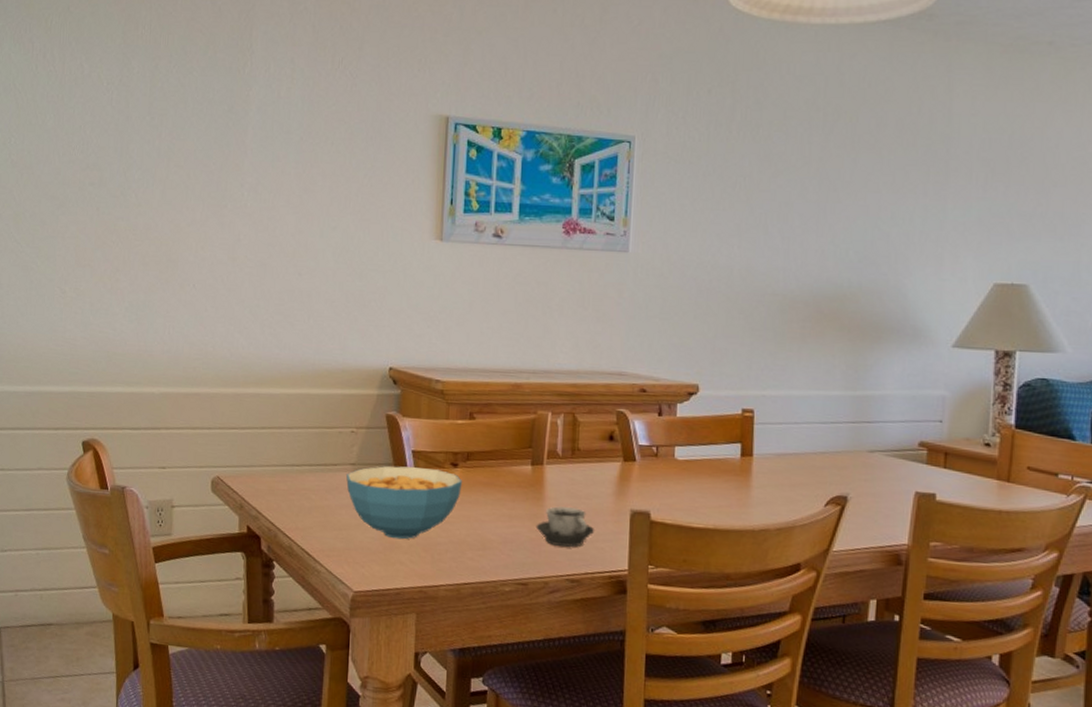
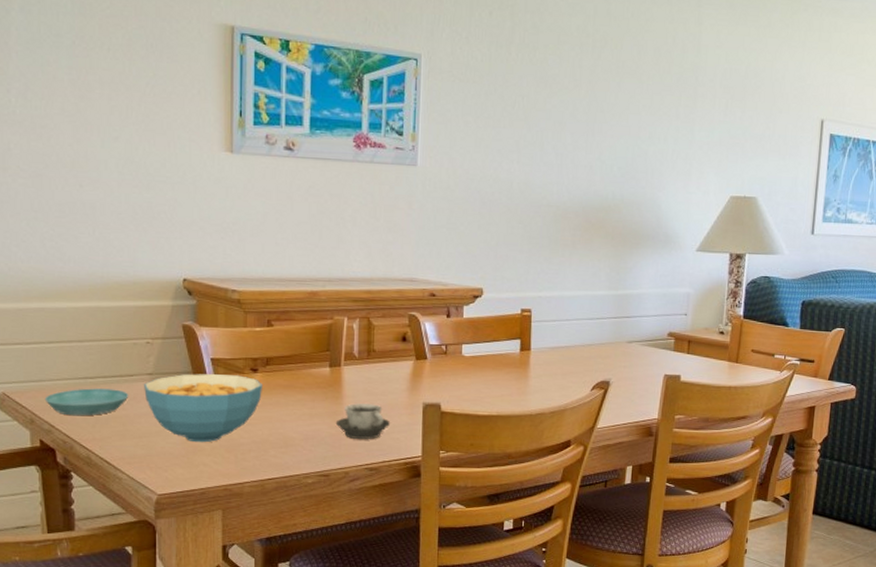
saucer: none [254,475,332,504] -> present [44,388,129,416]

